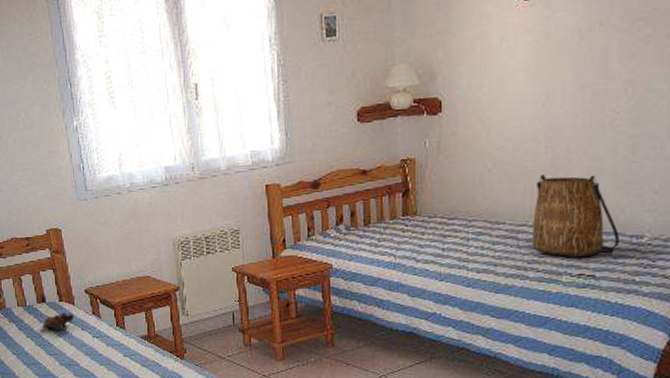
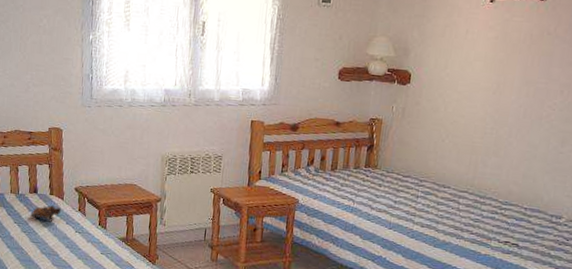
tote bag: present [532,175,620,258] -> none [470,151,543,228]

